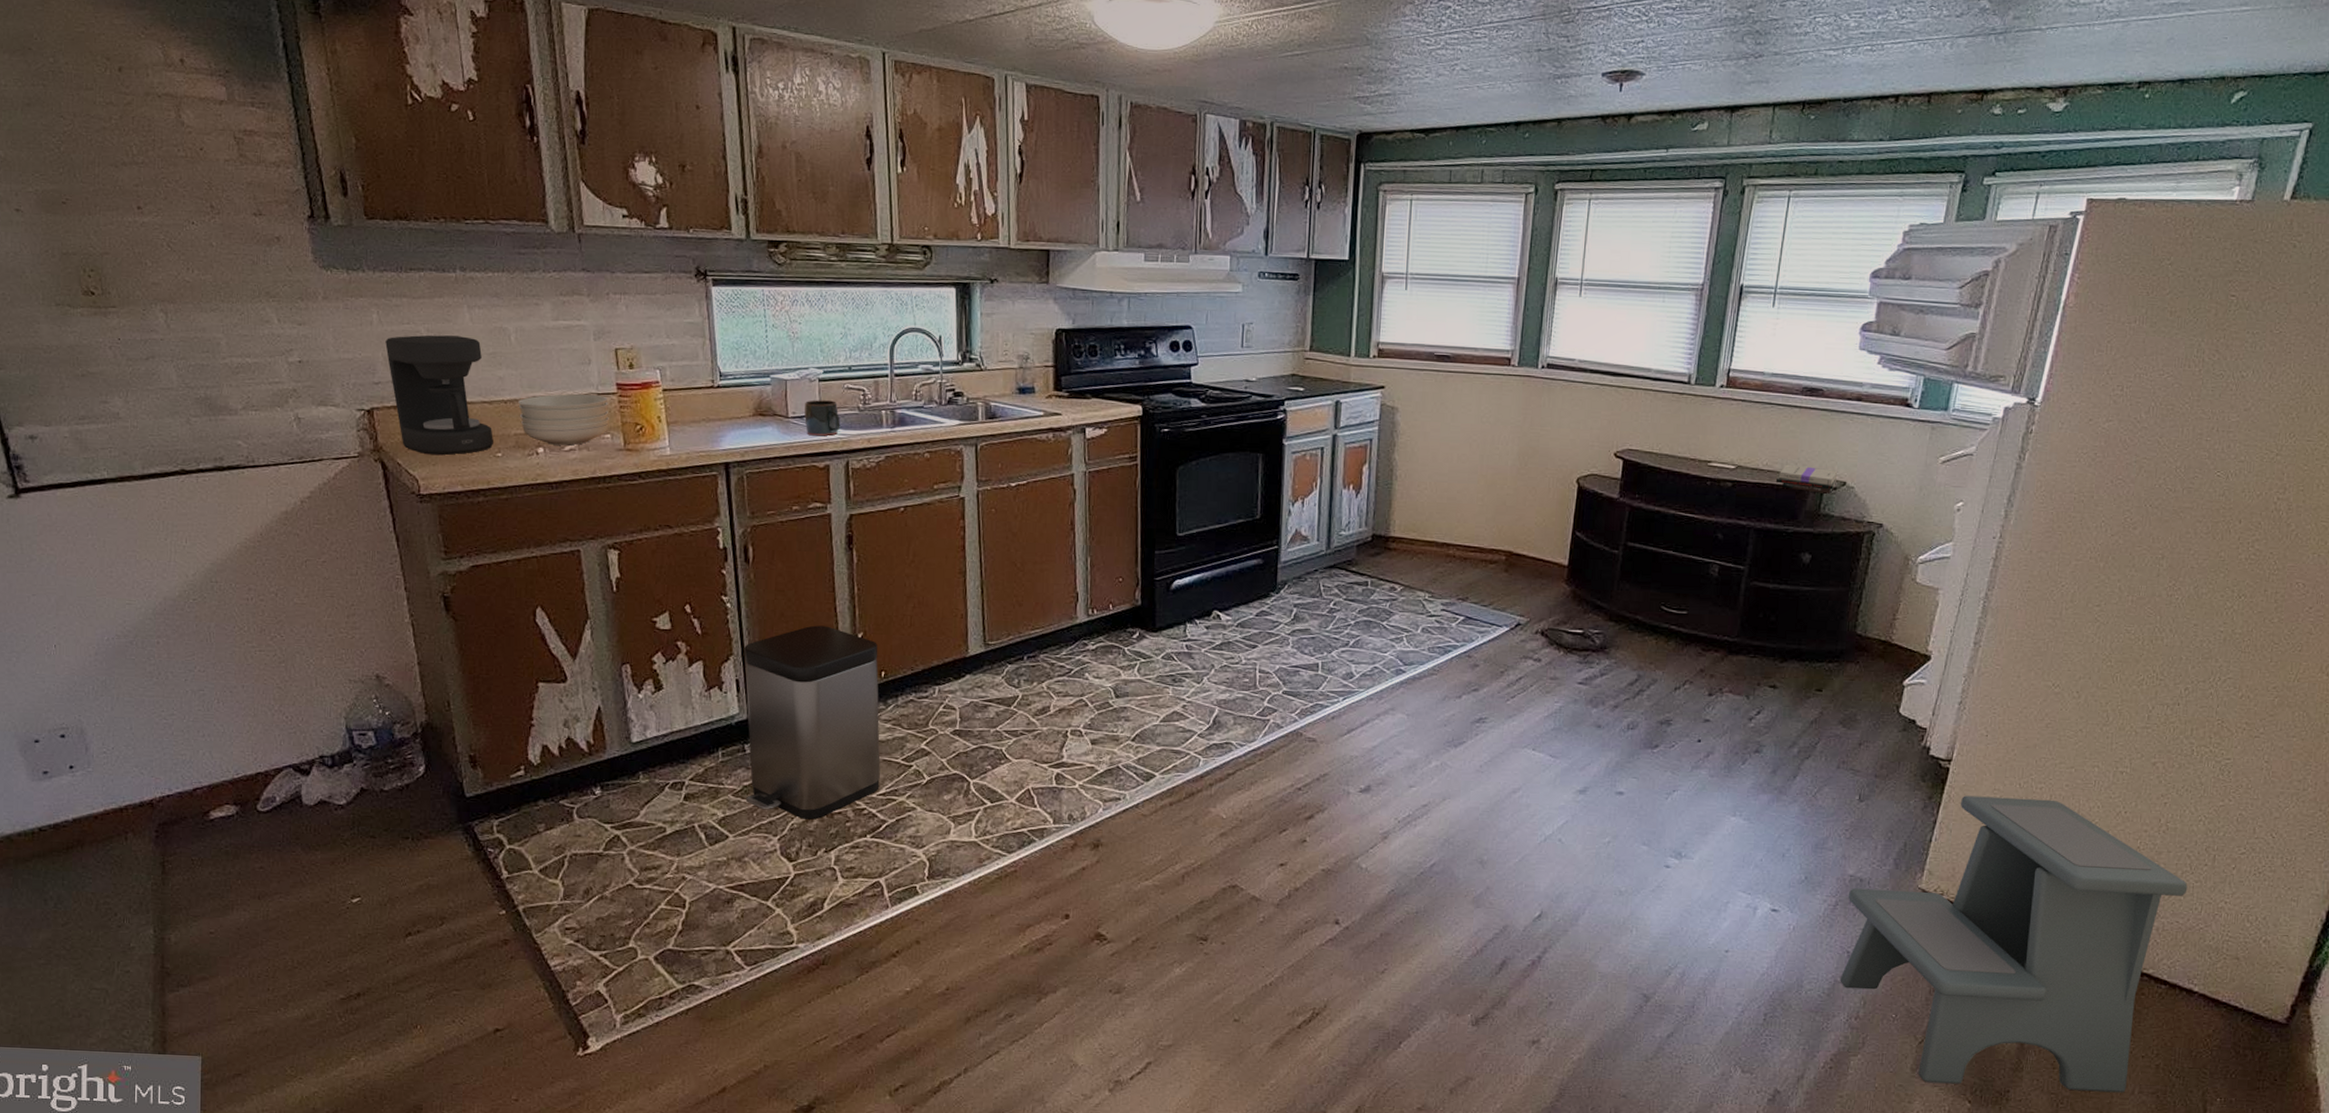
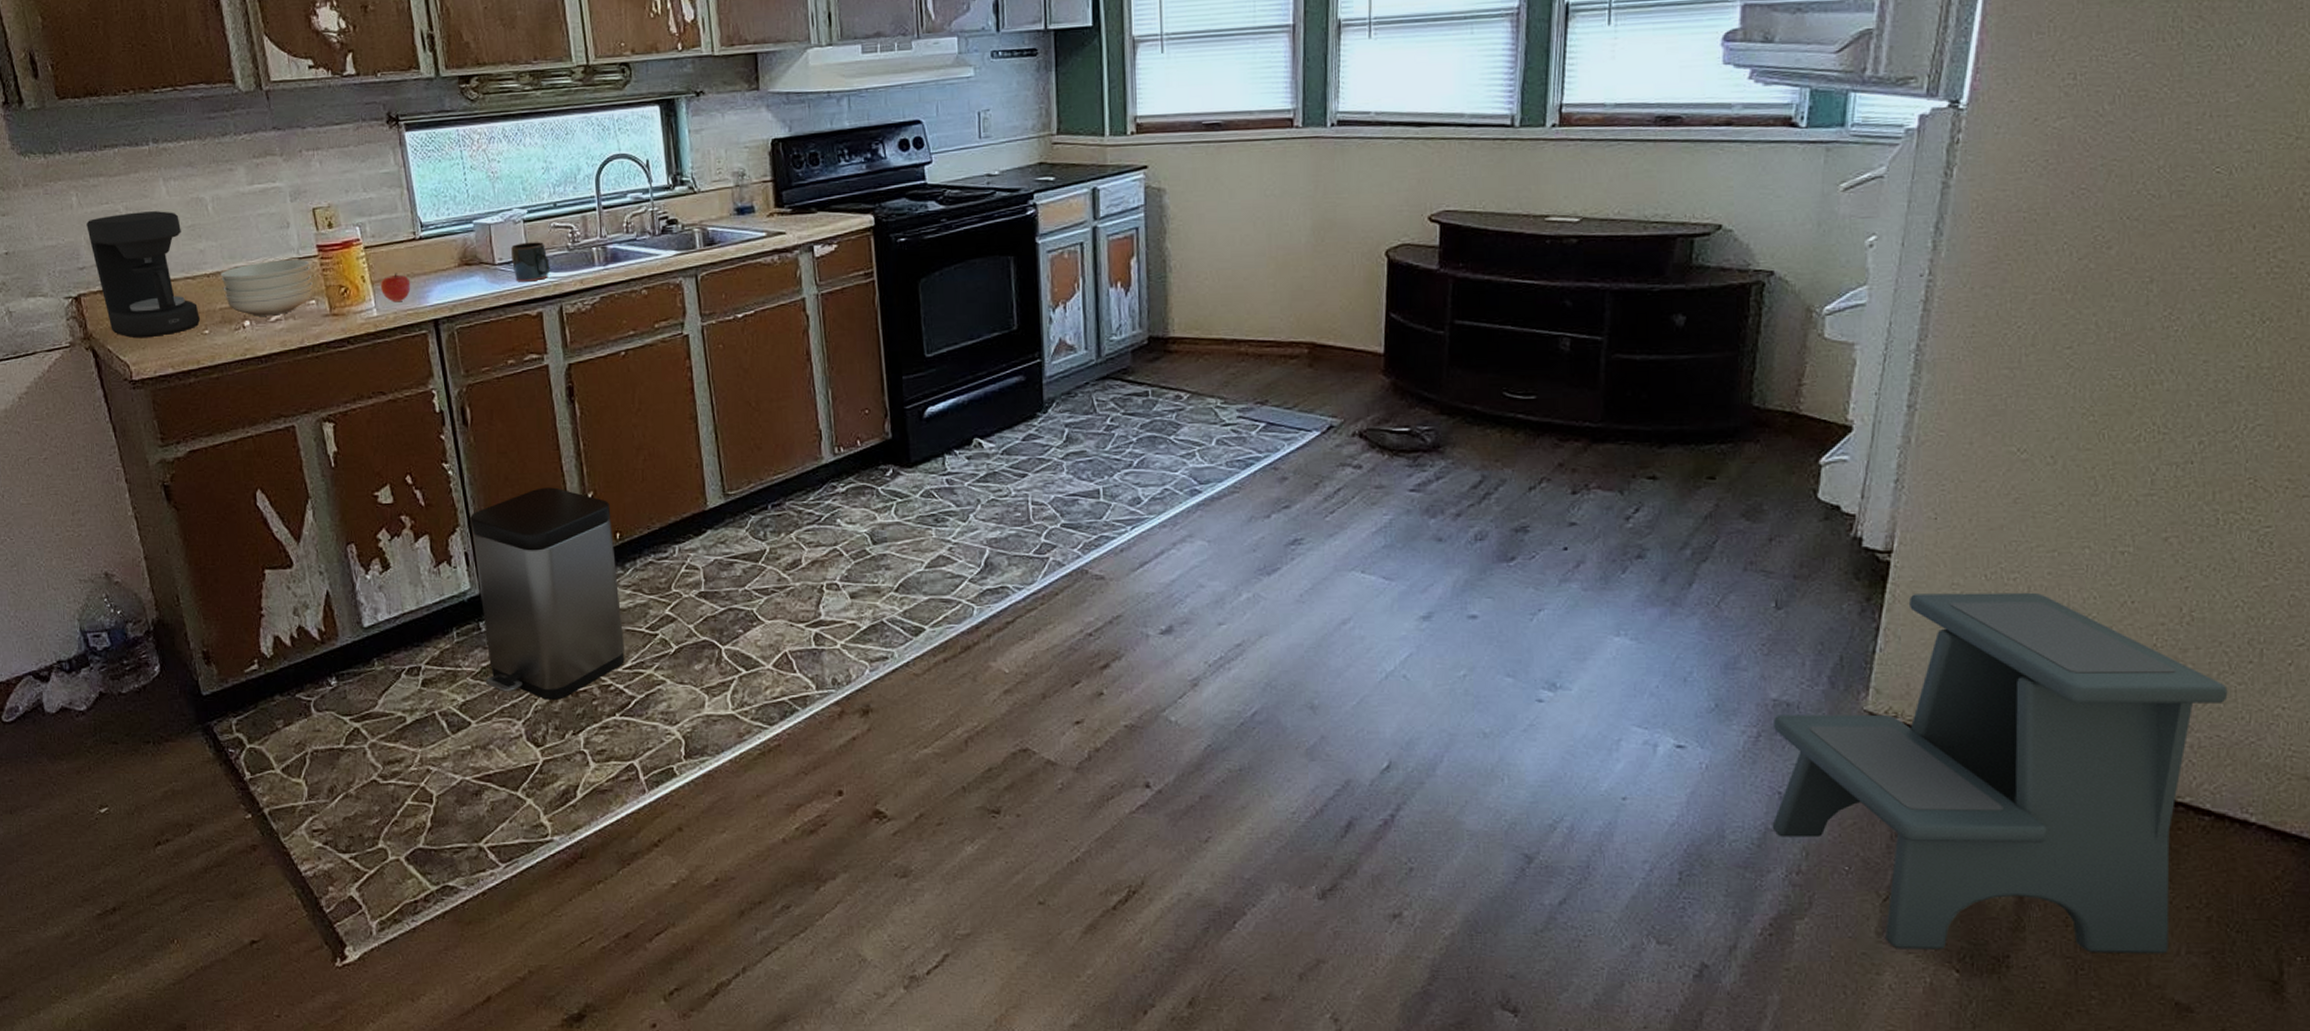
fruit: none [675,416,705,444] -> present [380,273,411,303]
books: present [1775,464,1838,494] -> none [1631,210,1710,241]

